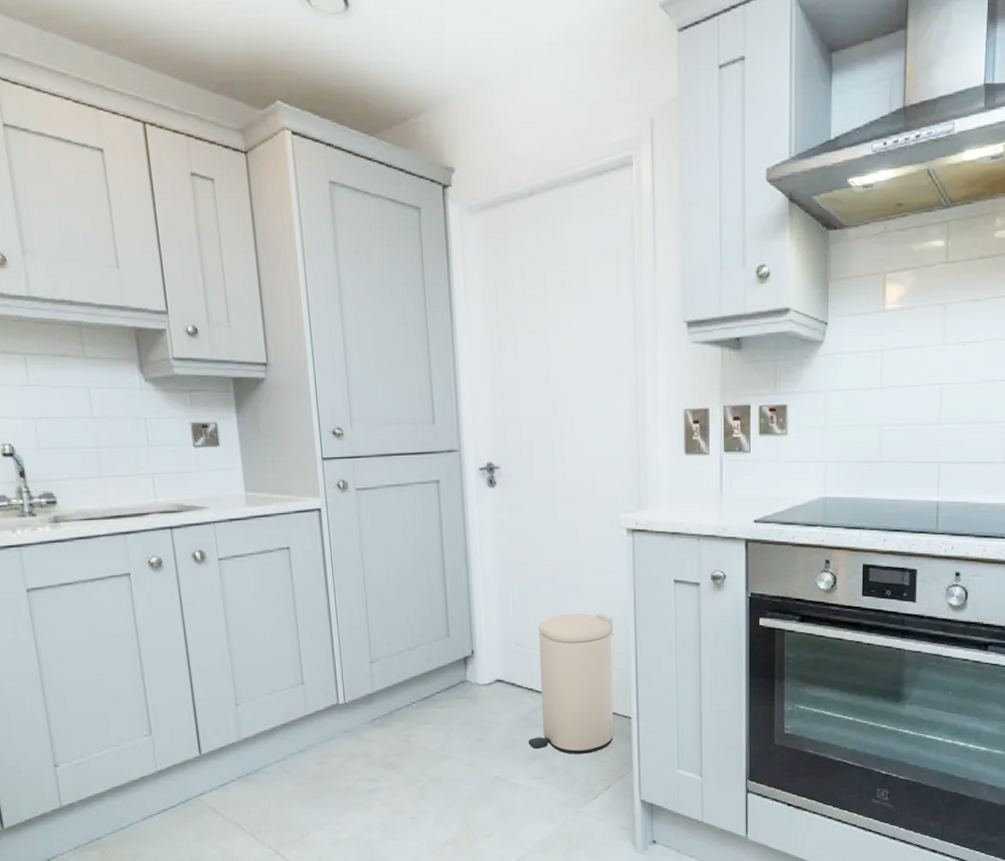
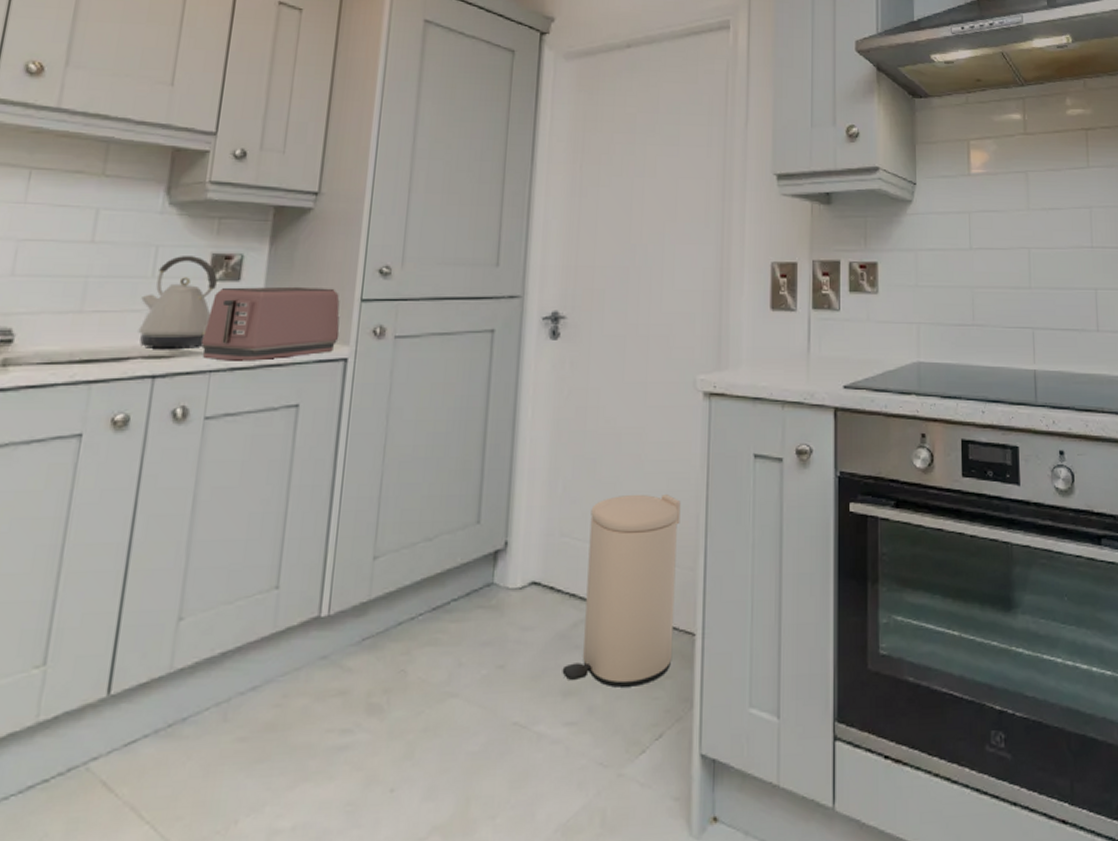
kettle: none [144,426,203,505] -> present [138,256,218,348]
toaster: none [200,449,310,514] -> present [201,286,339,361]

